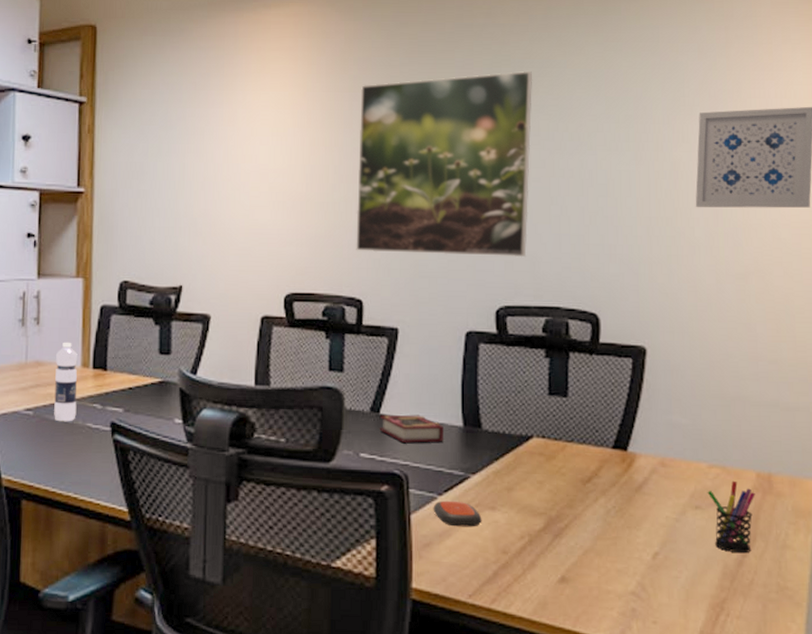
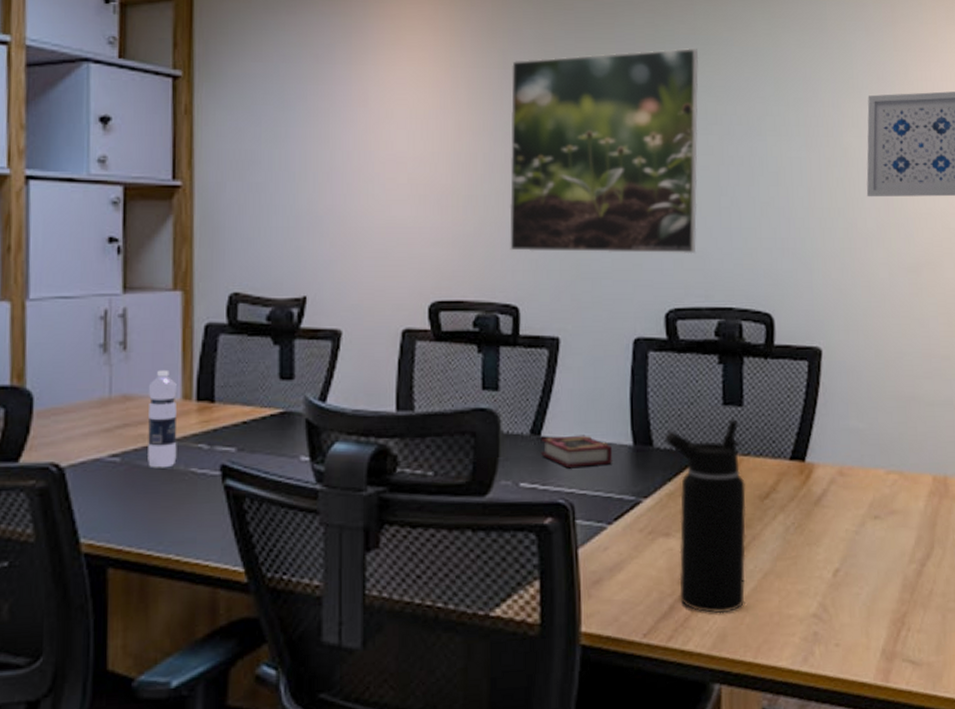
remote control: present [433,500,482,527] -> none [602,529,656,559]
water bottle: none [492,408,569,584] -> present [664,419,746,614]
pen holder: present [707,480,755,554] -> none [885,486,932,563]

